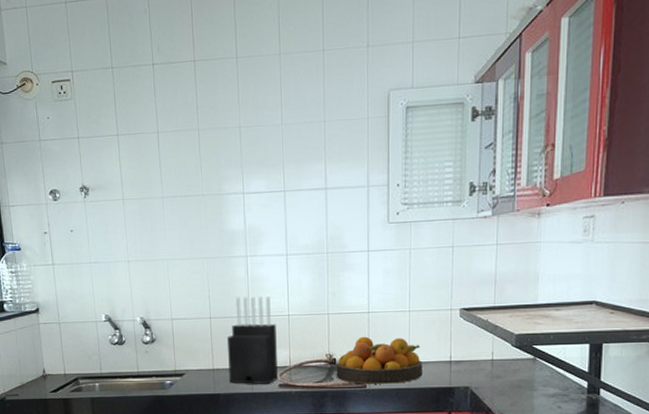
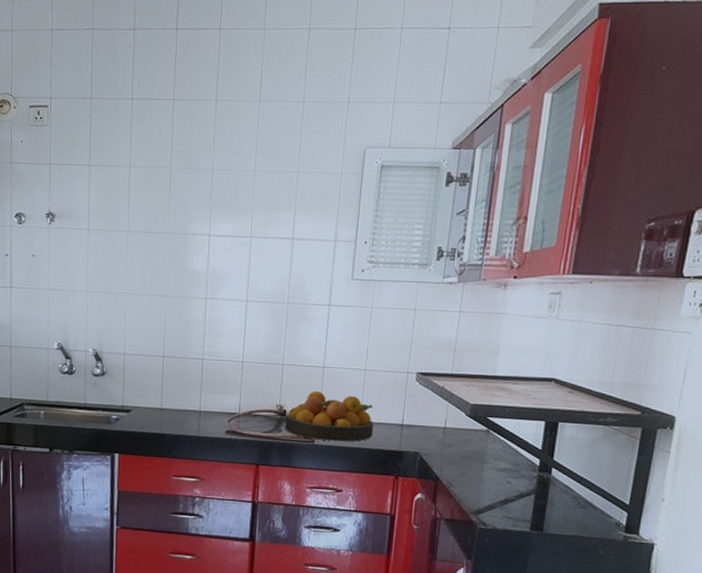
knife block: present [228,296,278,384] -> none [175,338,229,429]

